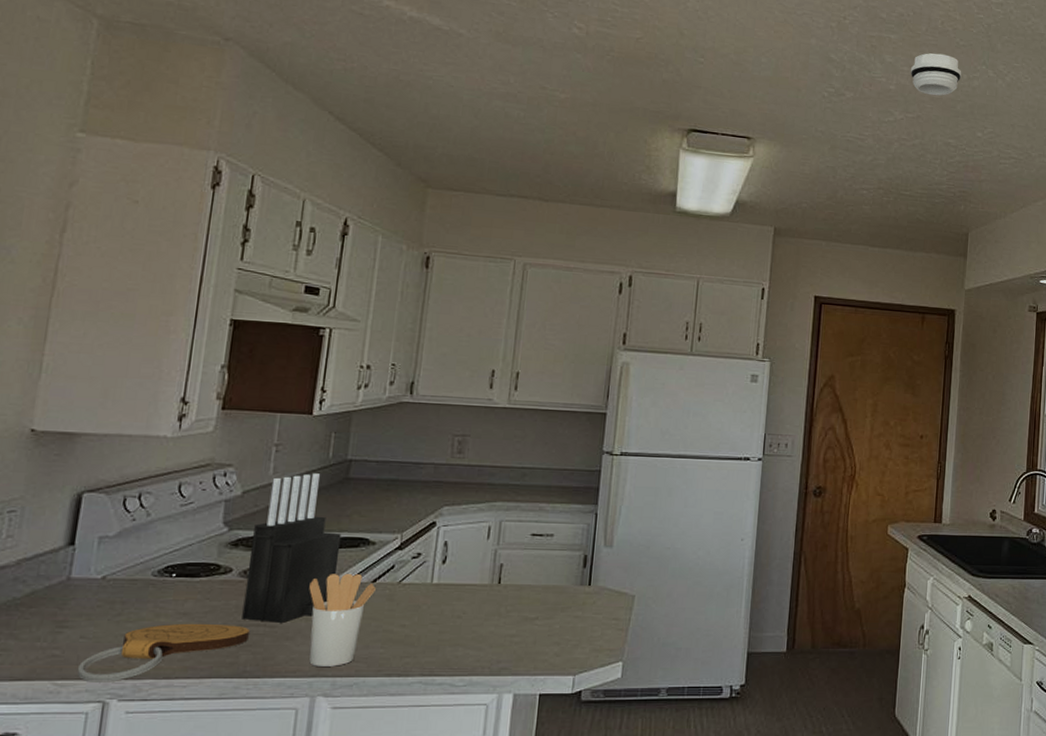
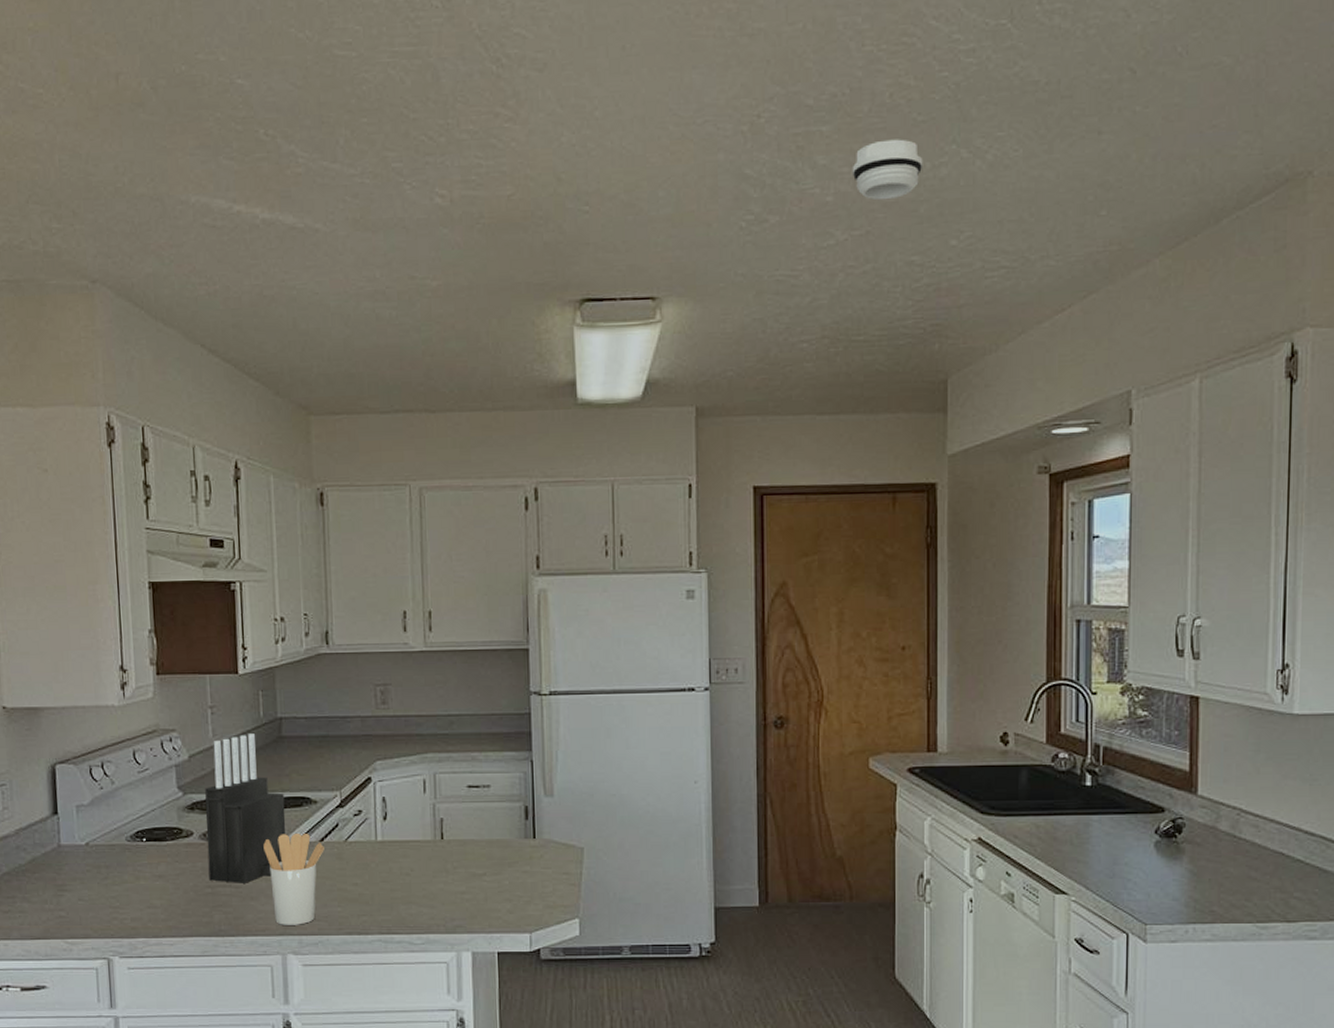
cutting board: present [77,623,249,683] -> none [81,885,218,941]

